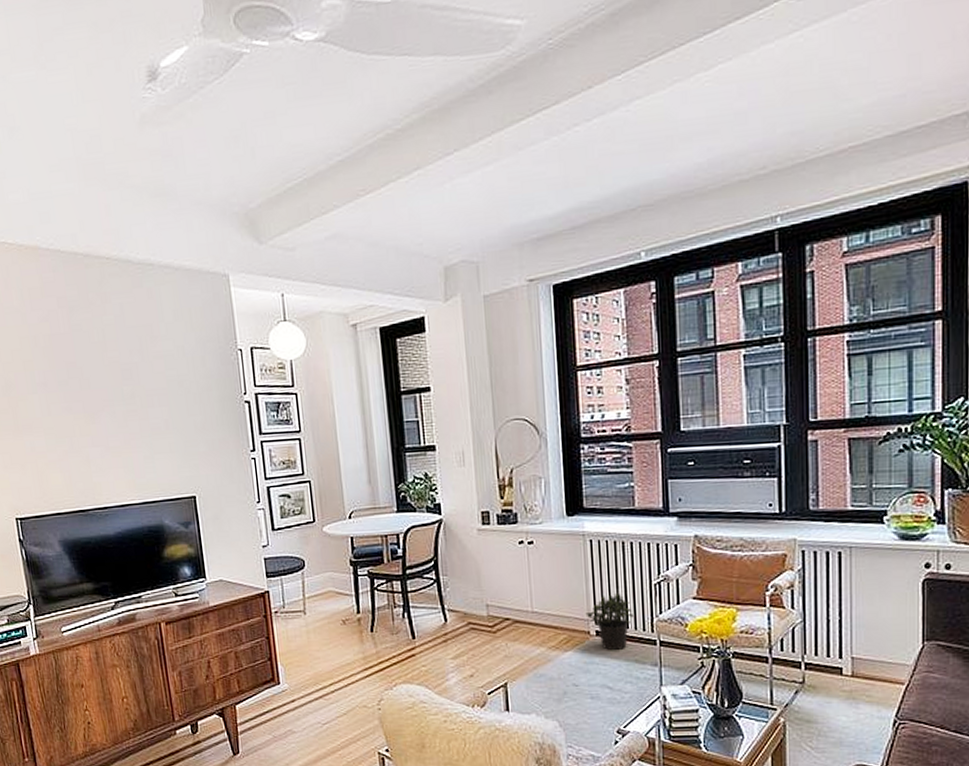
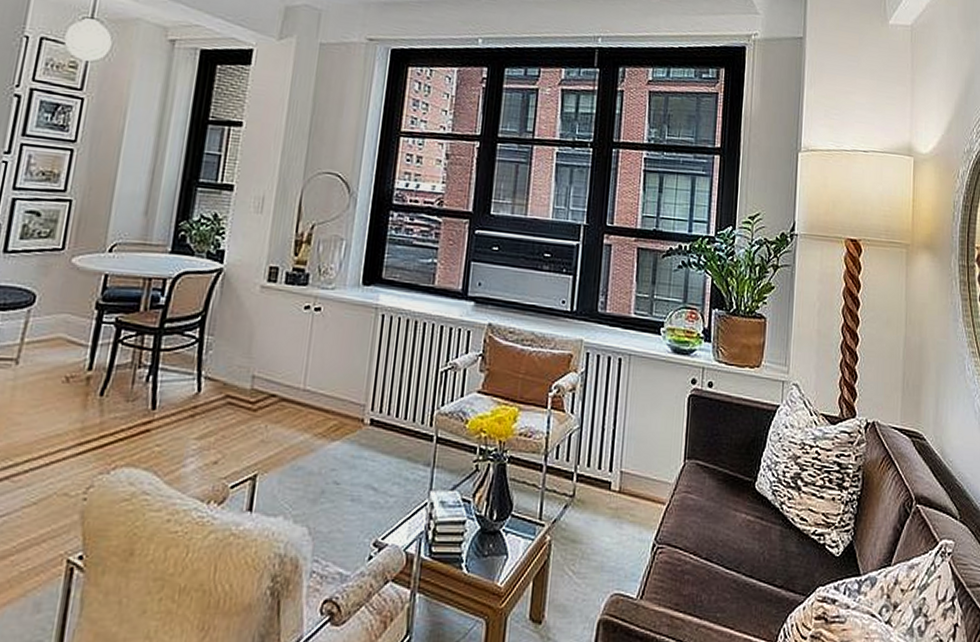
potted plant: present [585,594,633,651] -> none [363,378,414,445]

